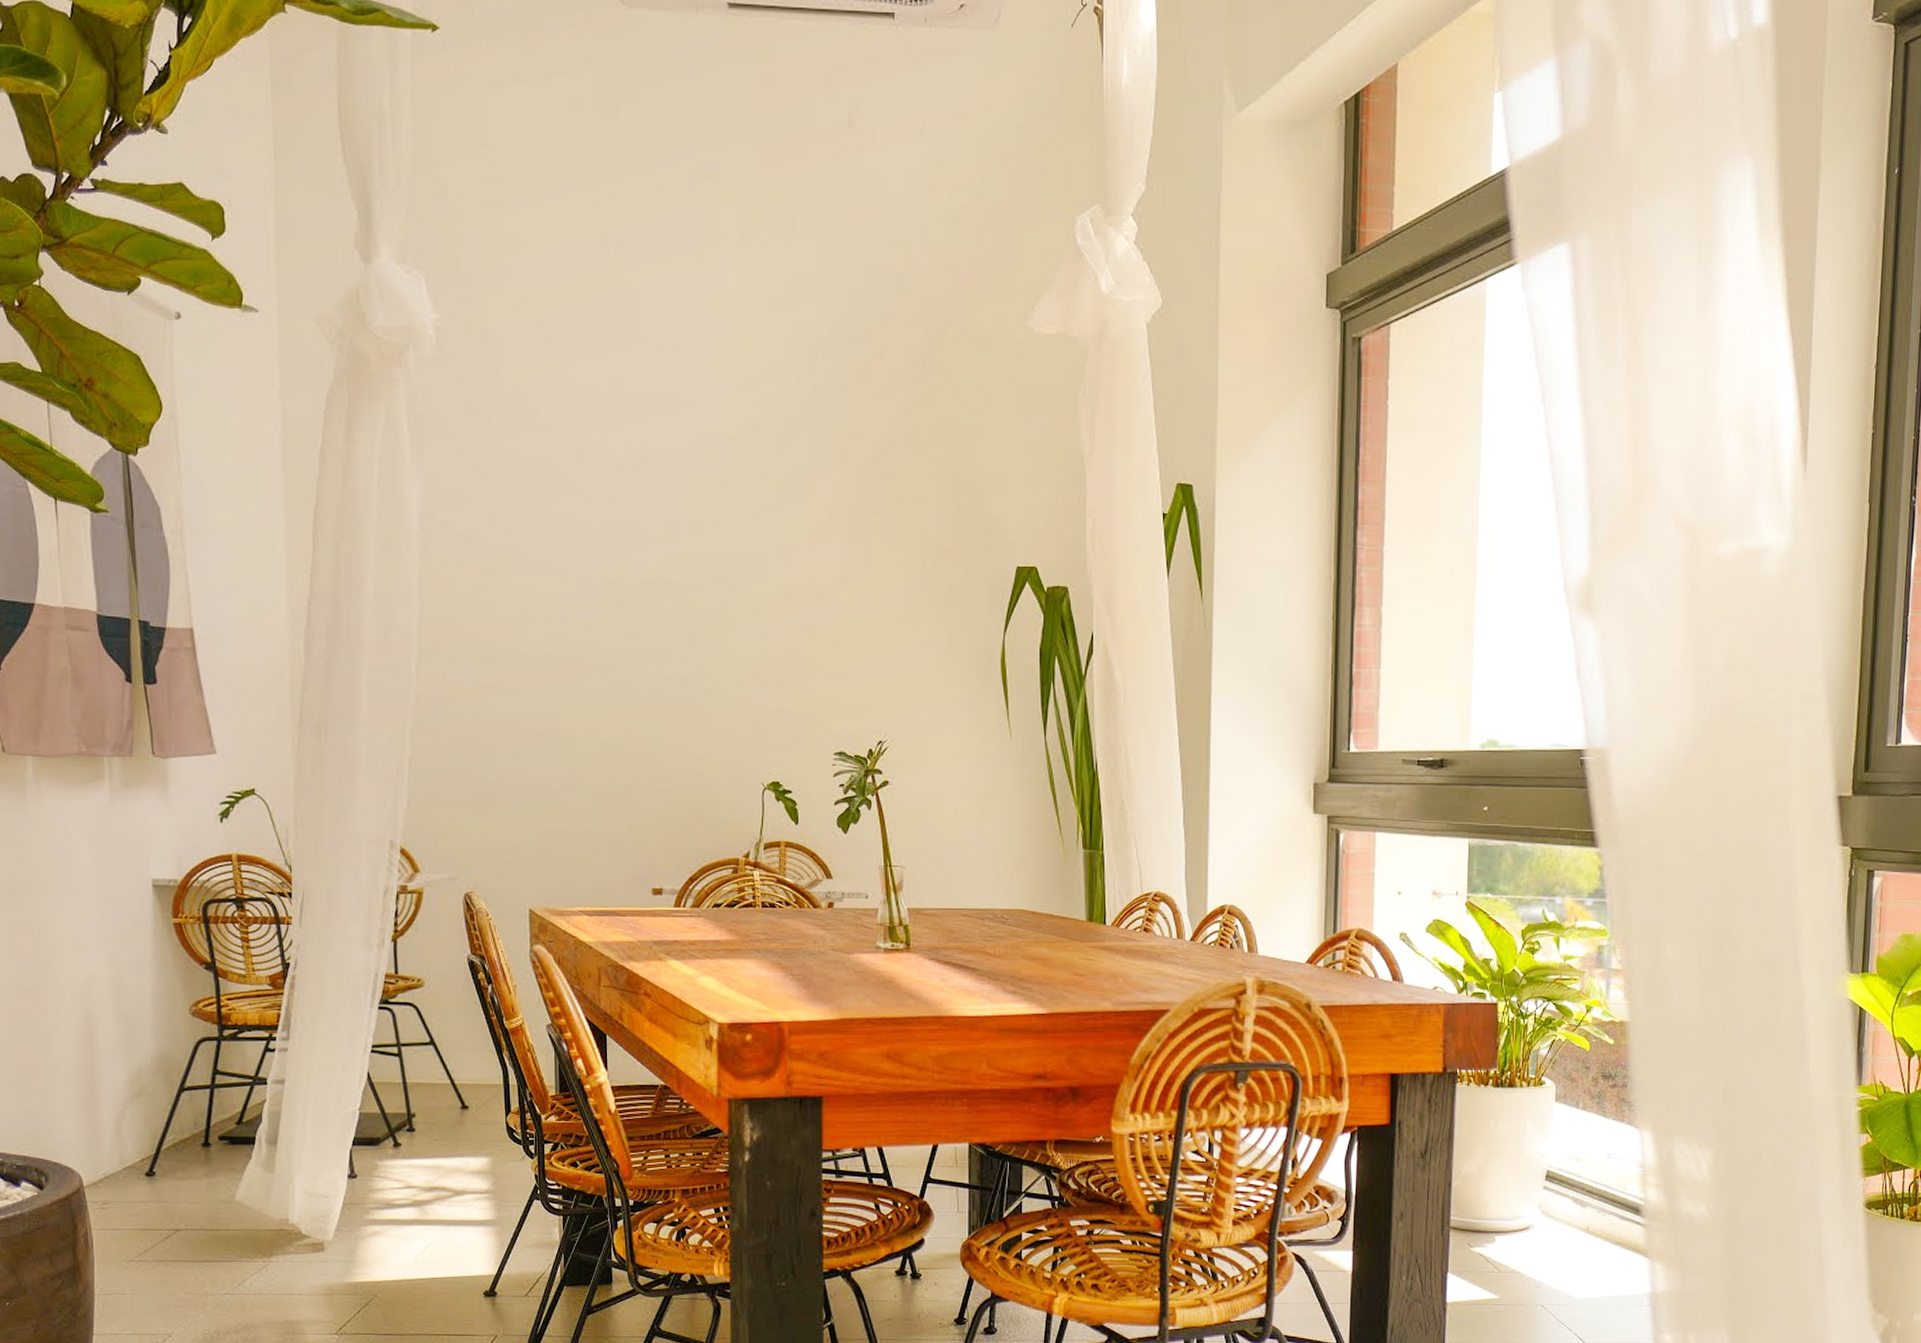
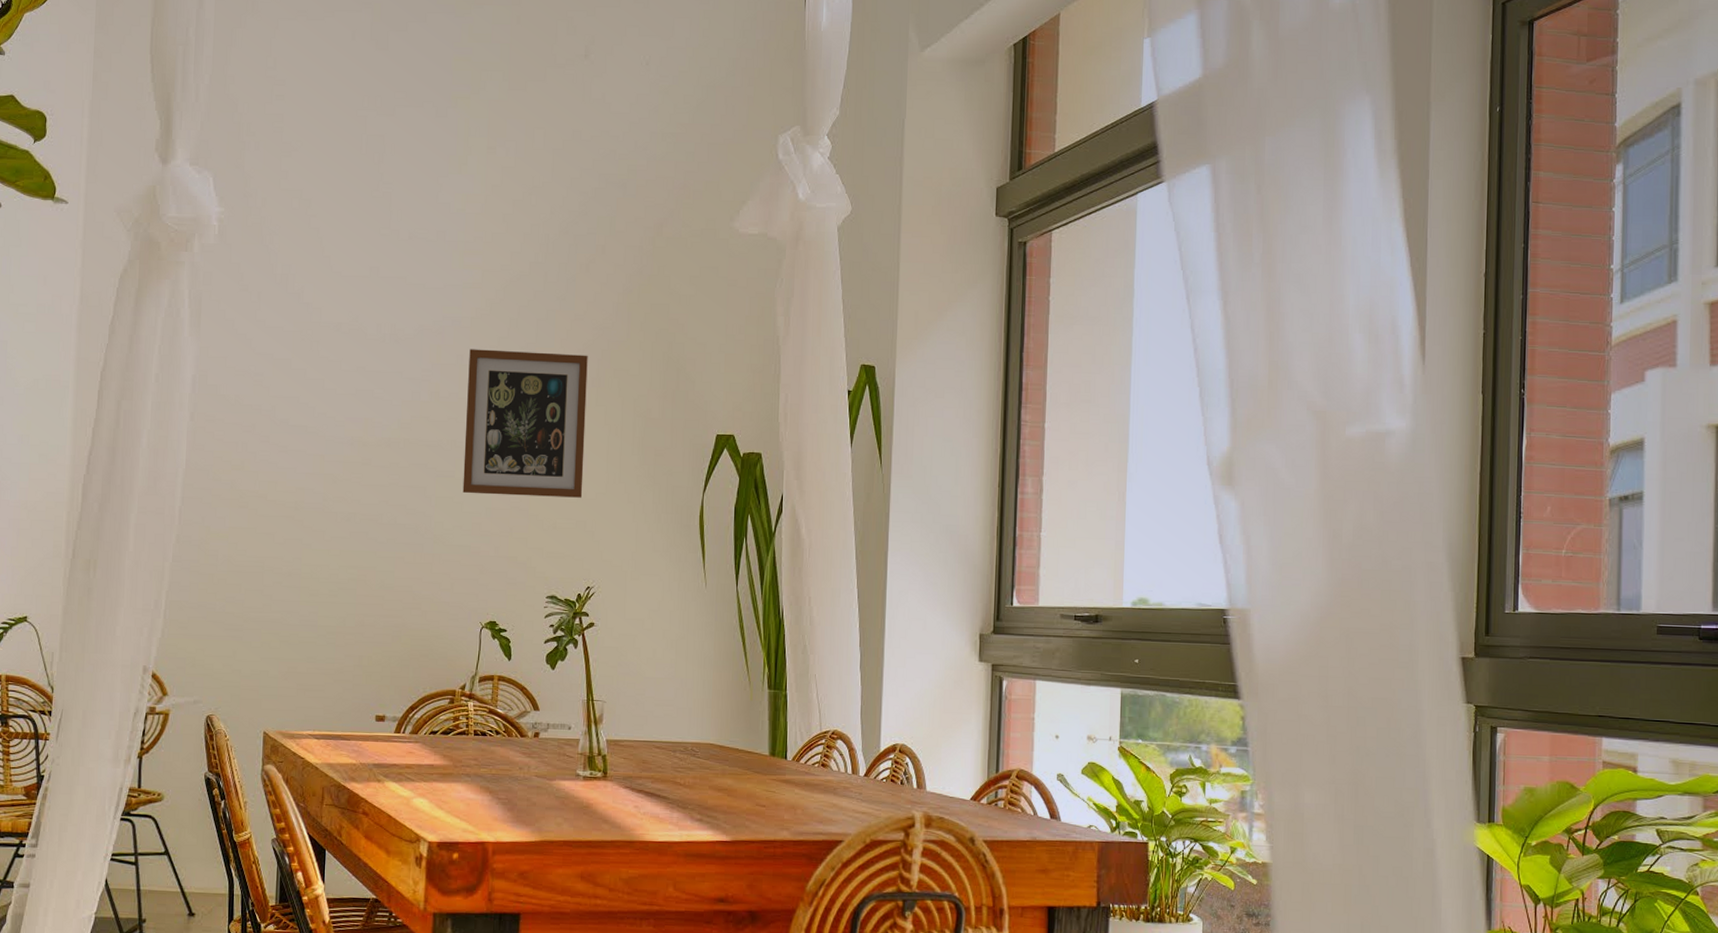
wall art: none [733,474,869,642] -> present [462,349,588,498]

